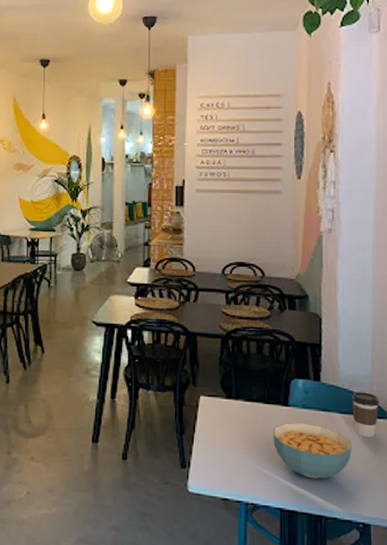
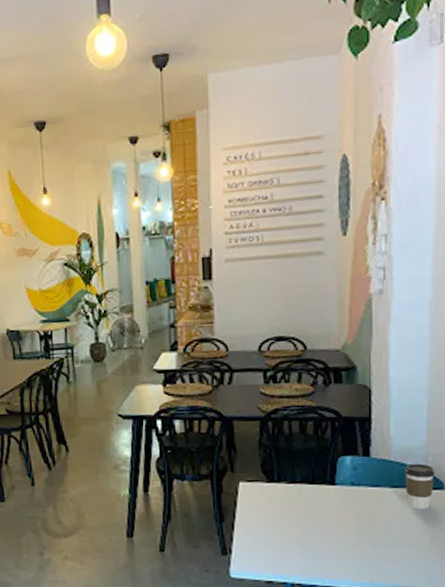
cereal bowl: present [273,423,351,479] -> none [319,501,404,555]

